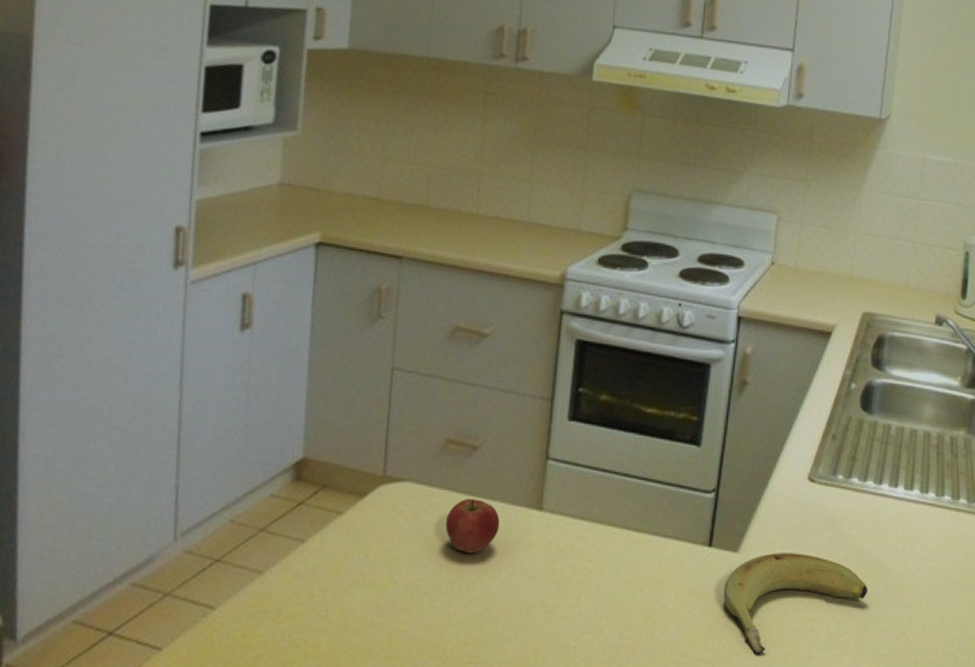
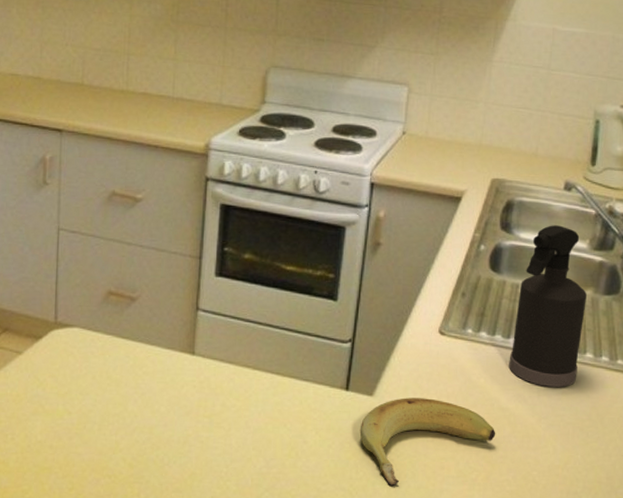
apple: present [446,498,500,554] -> none [110,342,157,391]
spray bottle: none [881,361,959,536] -> present [509,225,587,387]

